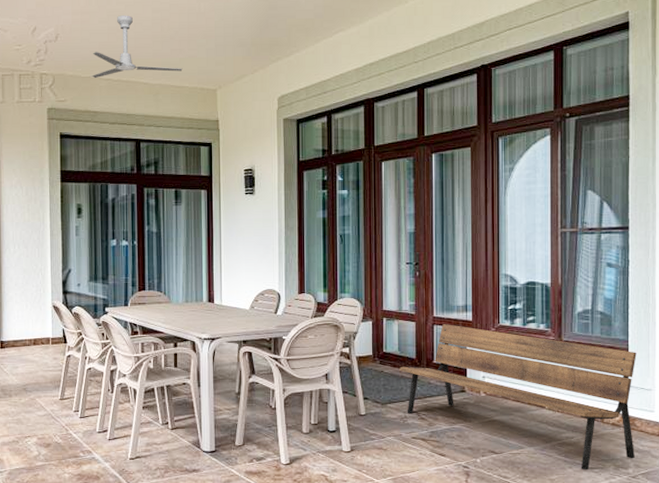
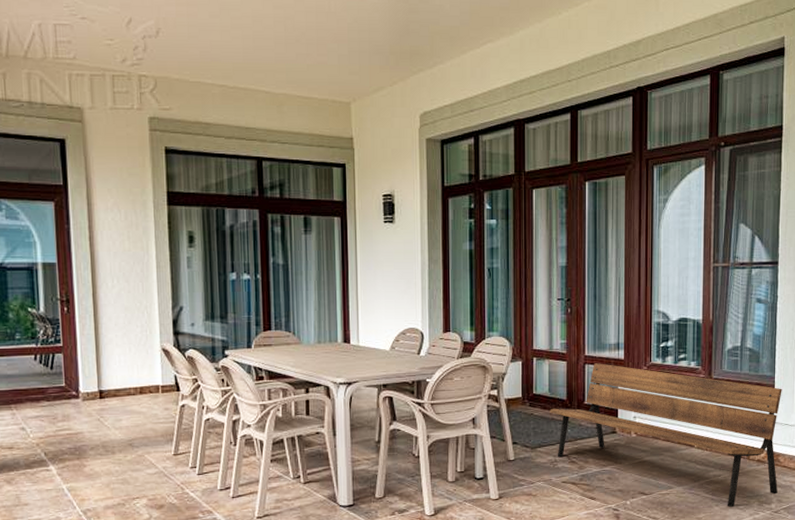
ceiling fan: present [90,15,183,79] -> none [200,10,311,84]

